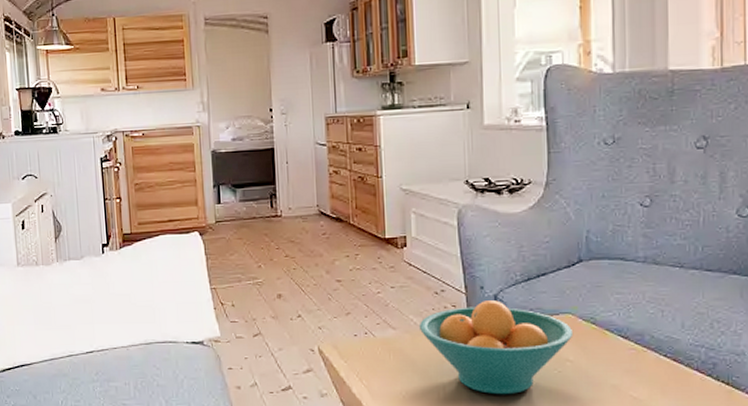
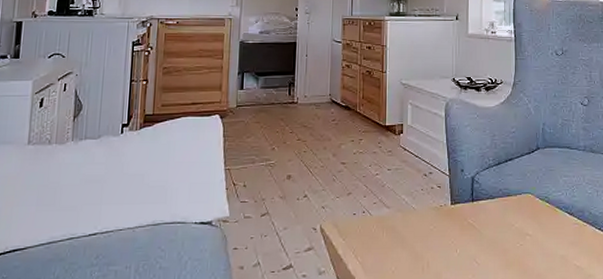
fruit bowl: present [418,300,574,395] -> none [409,182,532,268]

